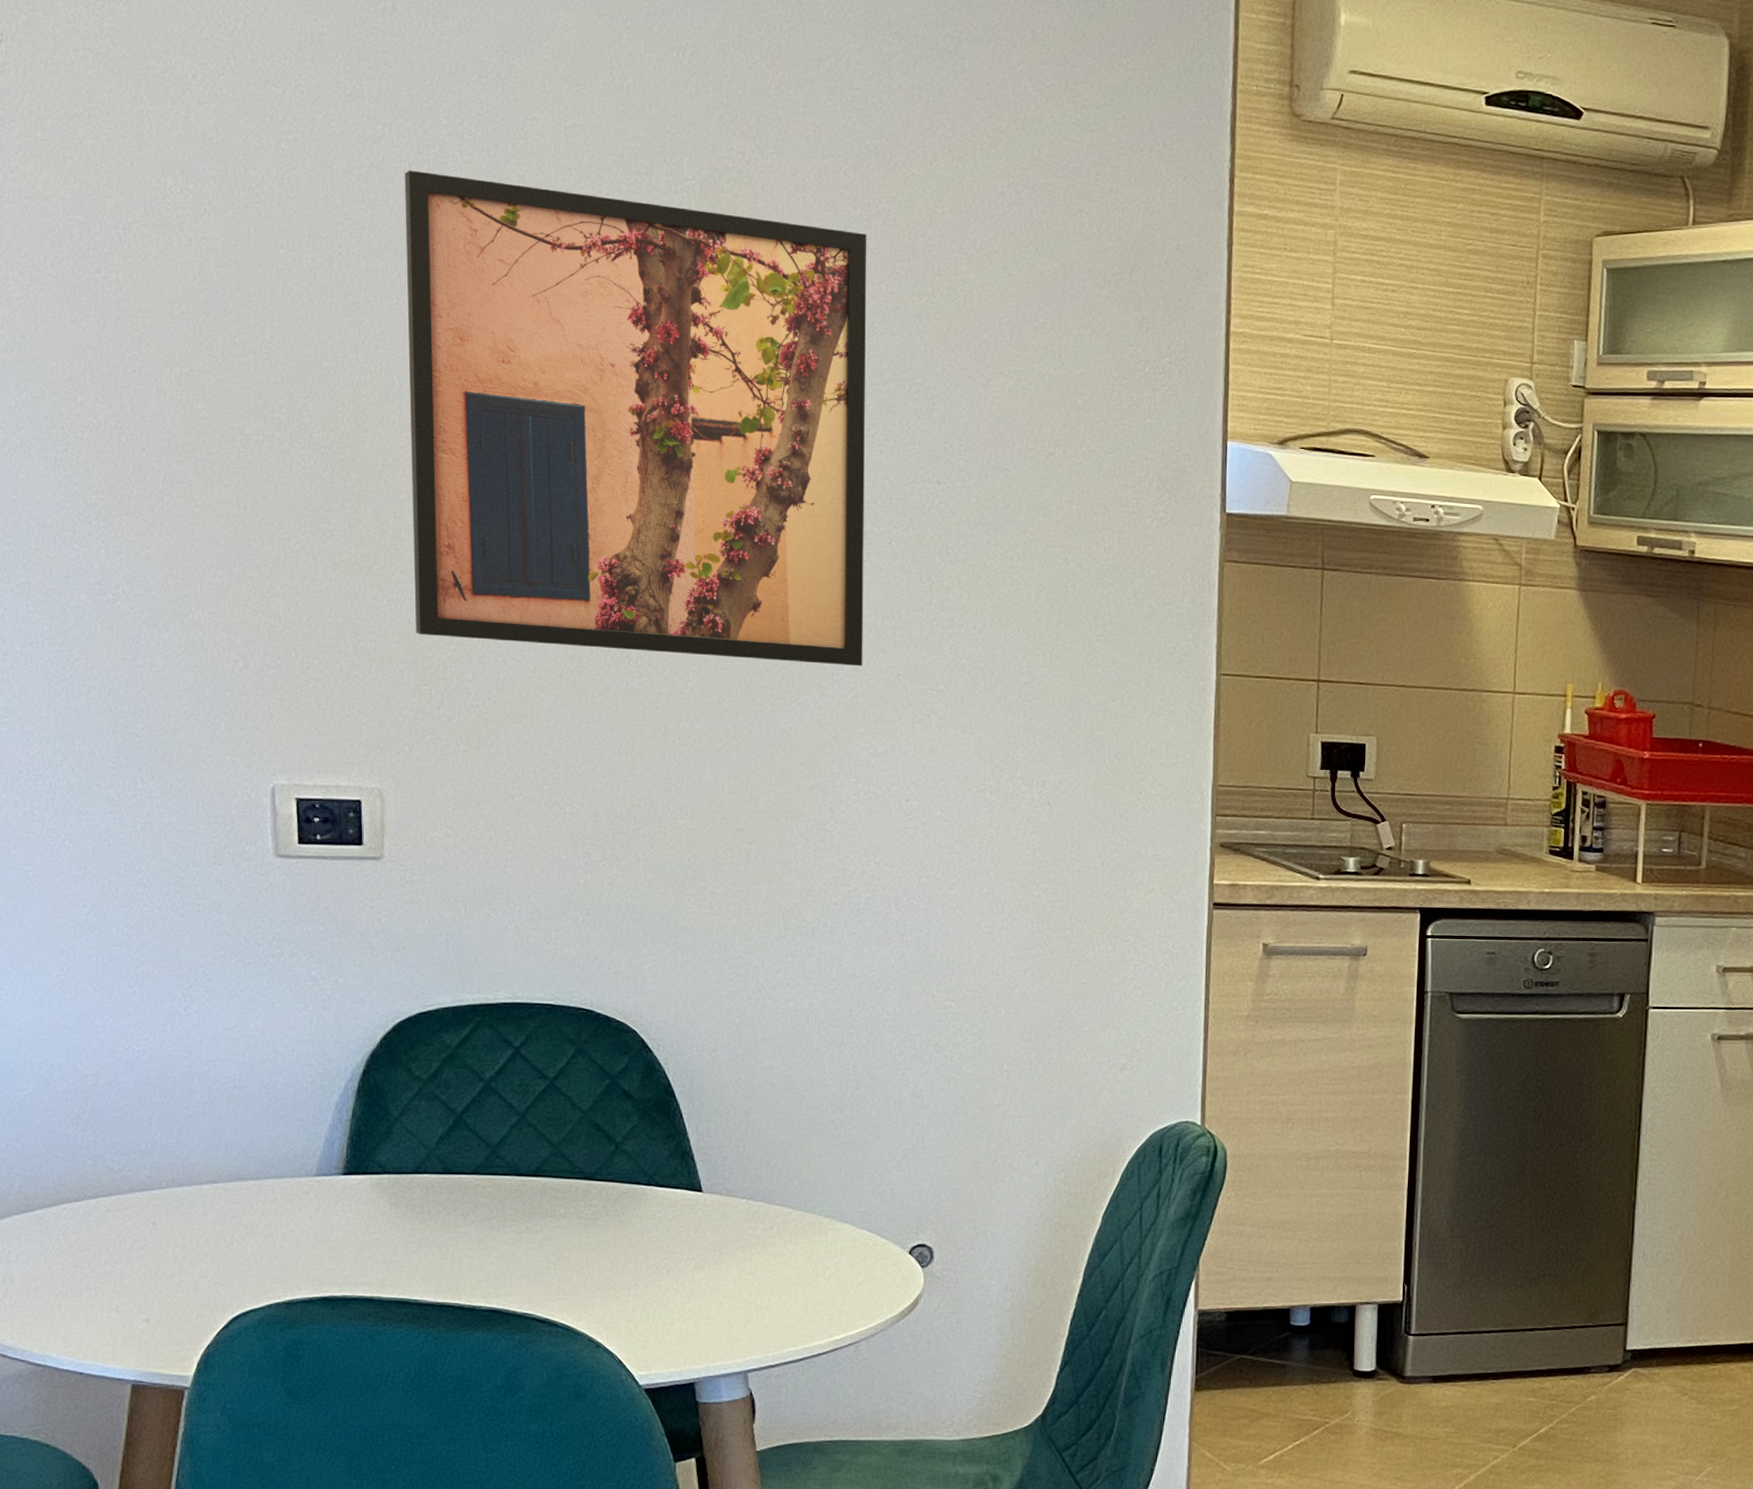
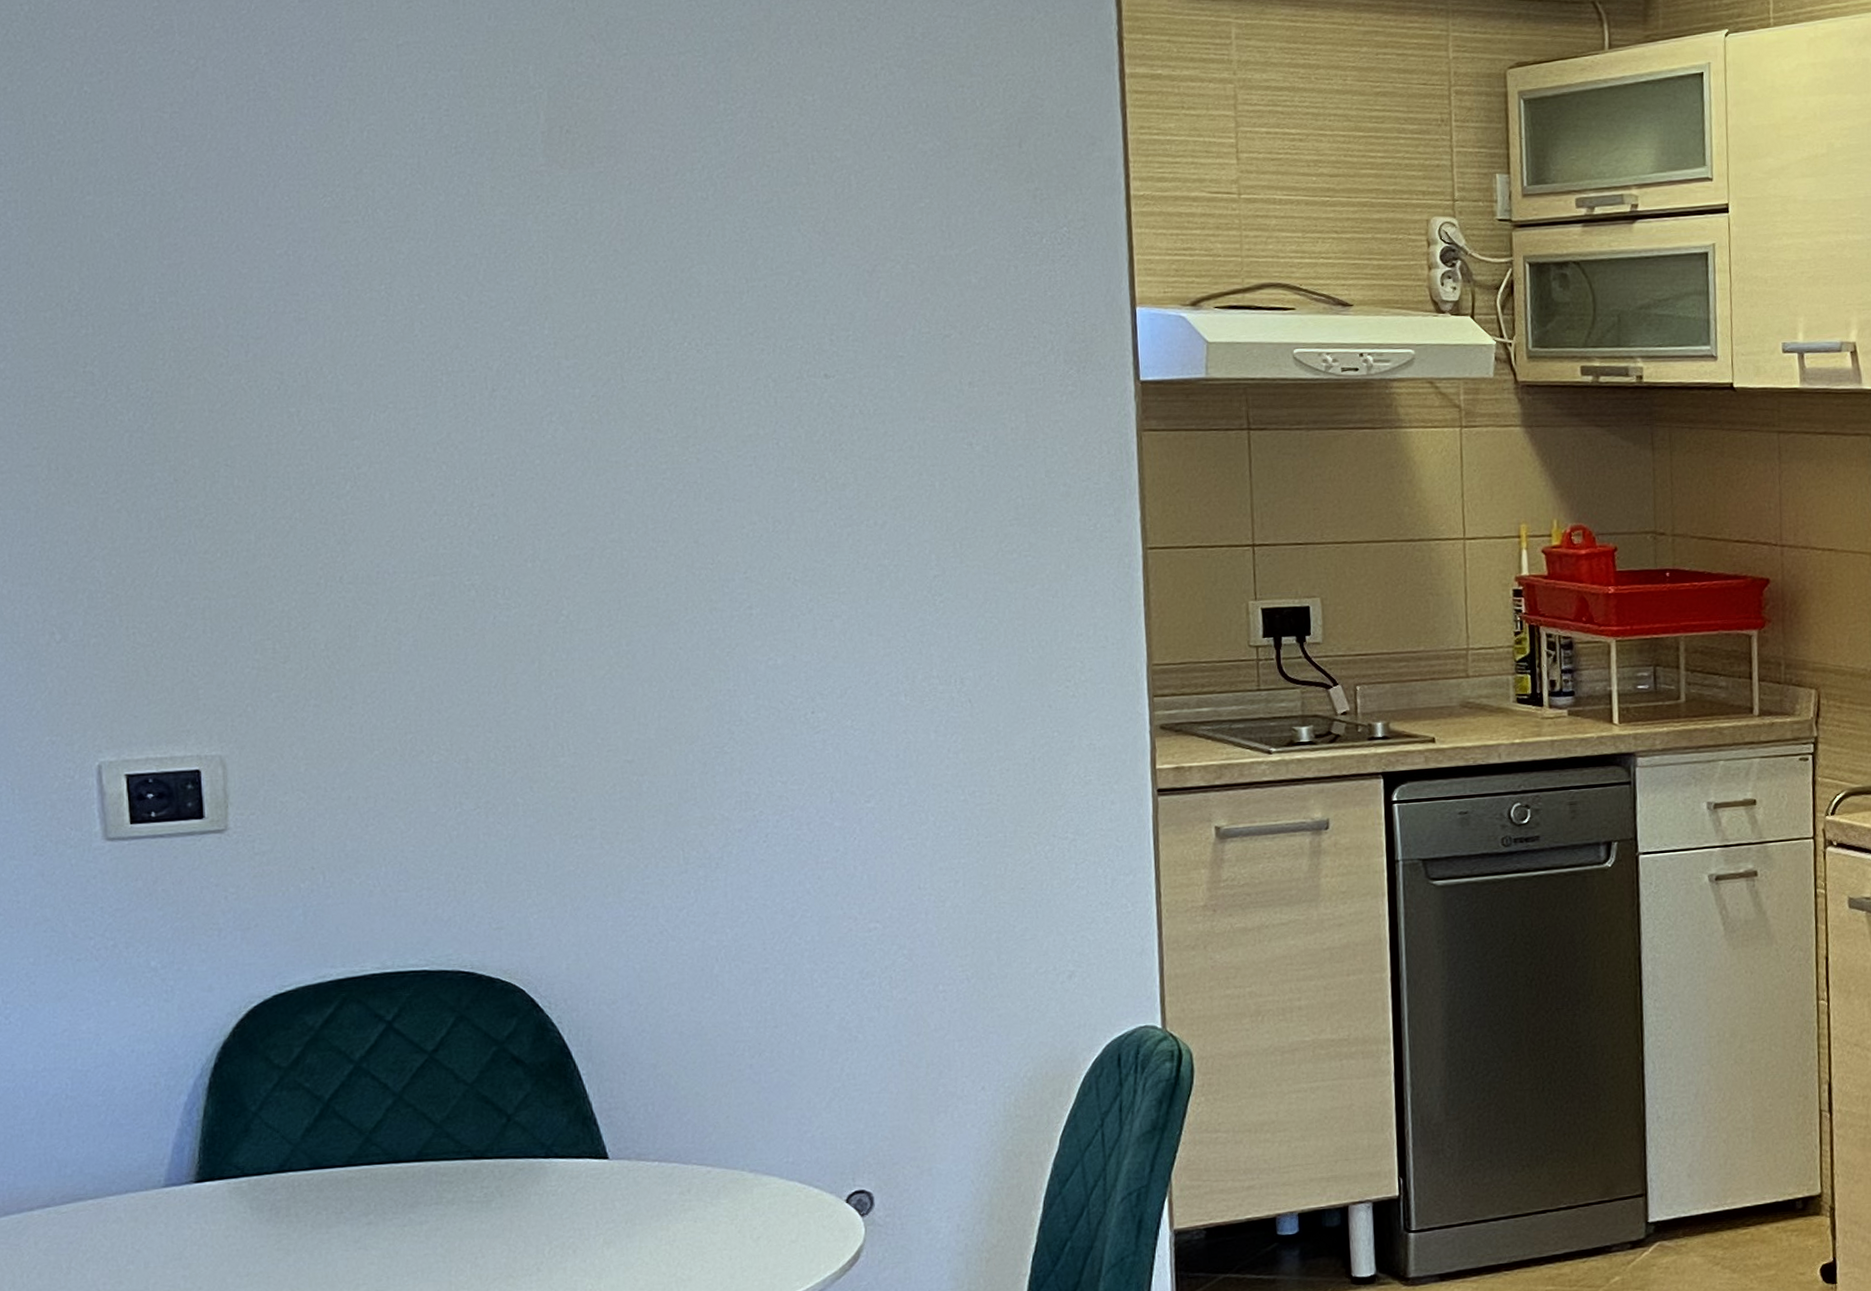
wall art: present [405,170,867,667] -> none [222,102,756,587]

